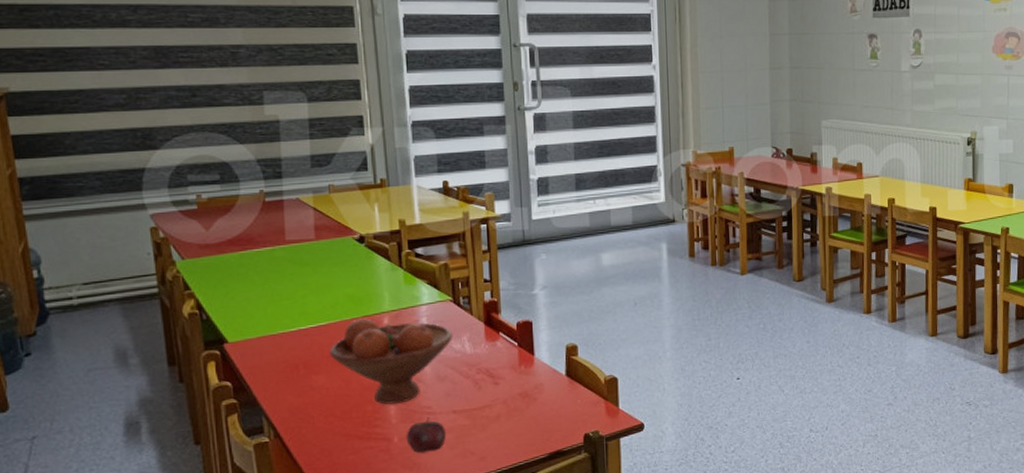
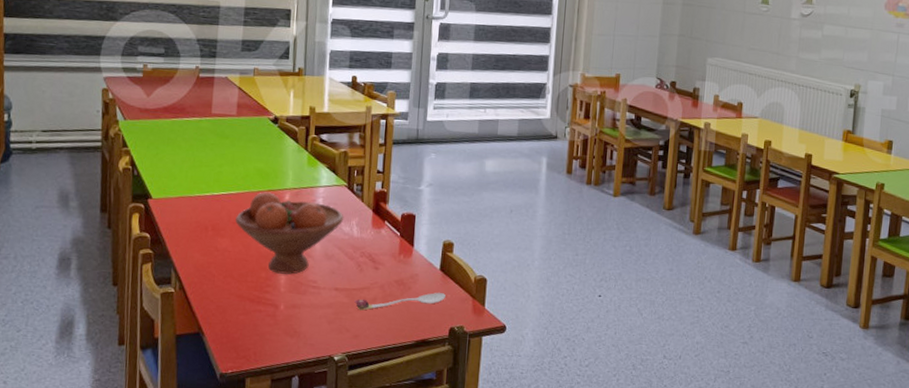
apple: present [406,417,447,454] -> none [291,290,327,324]
spoon: none [476,398,575,431] -> present [354,292,445,311]

